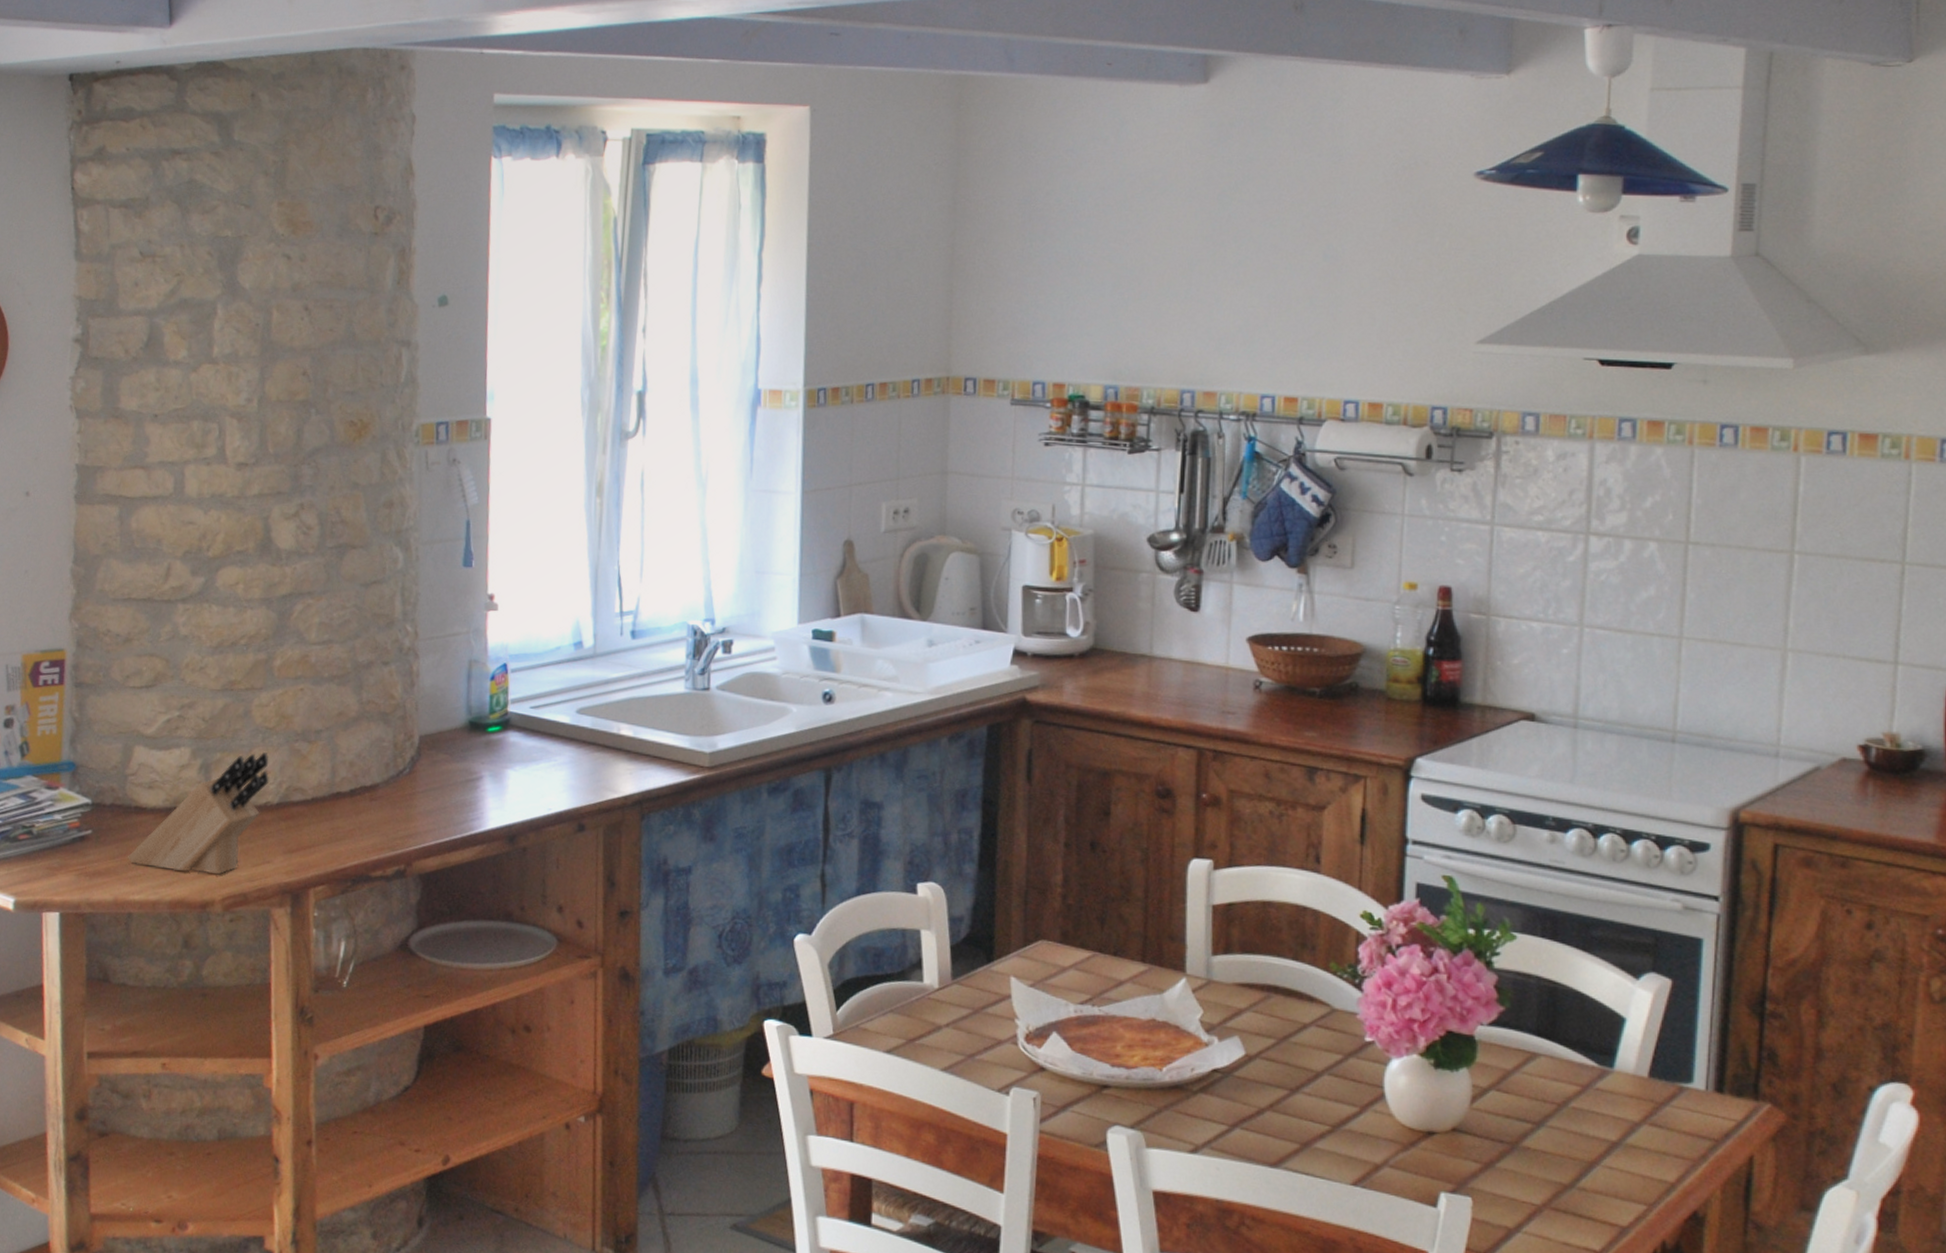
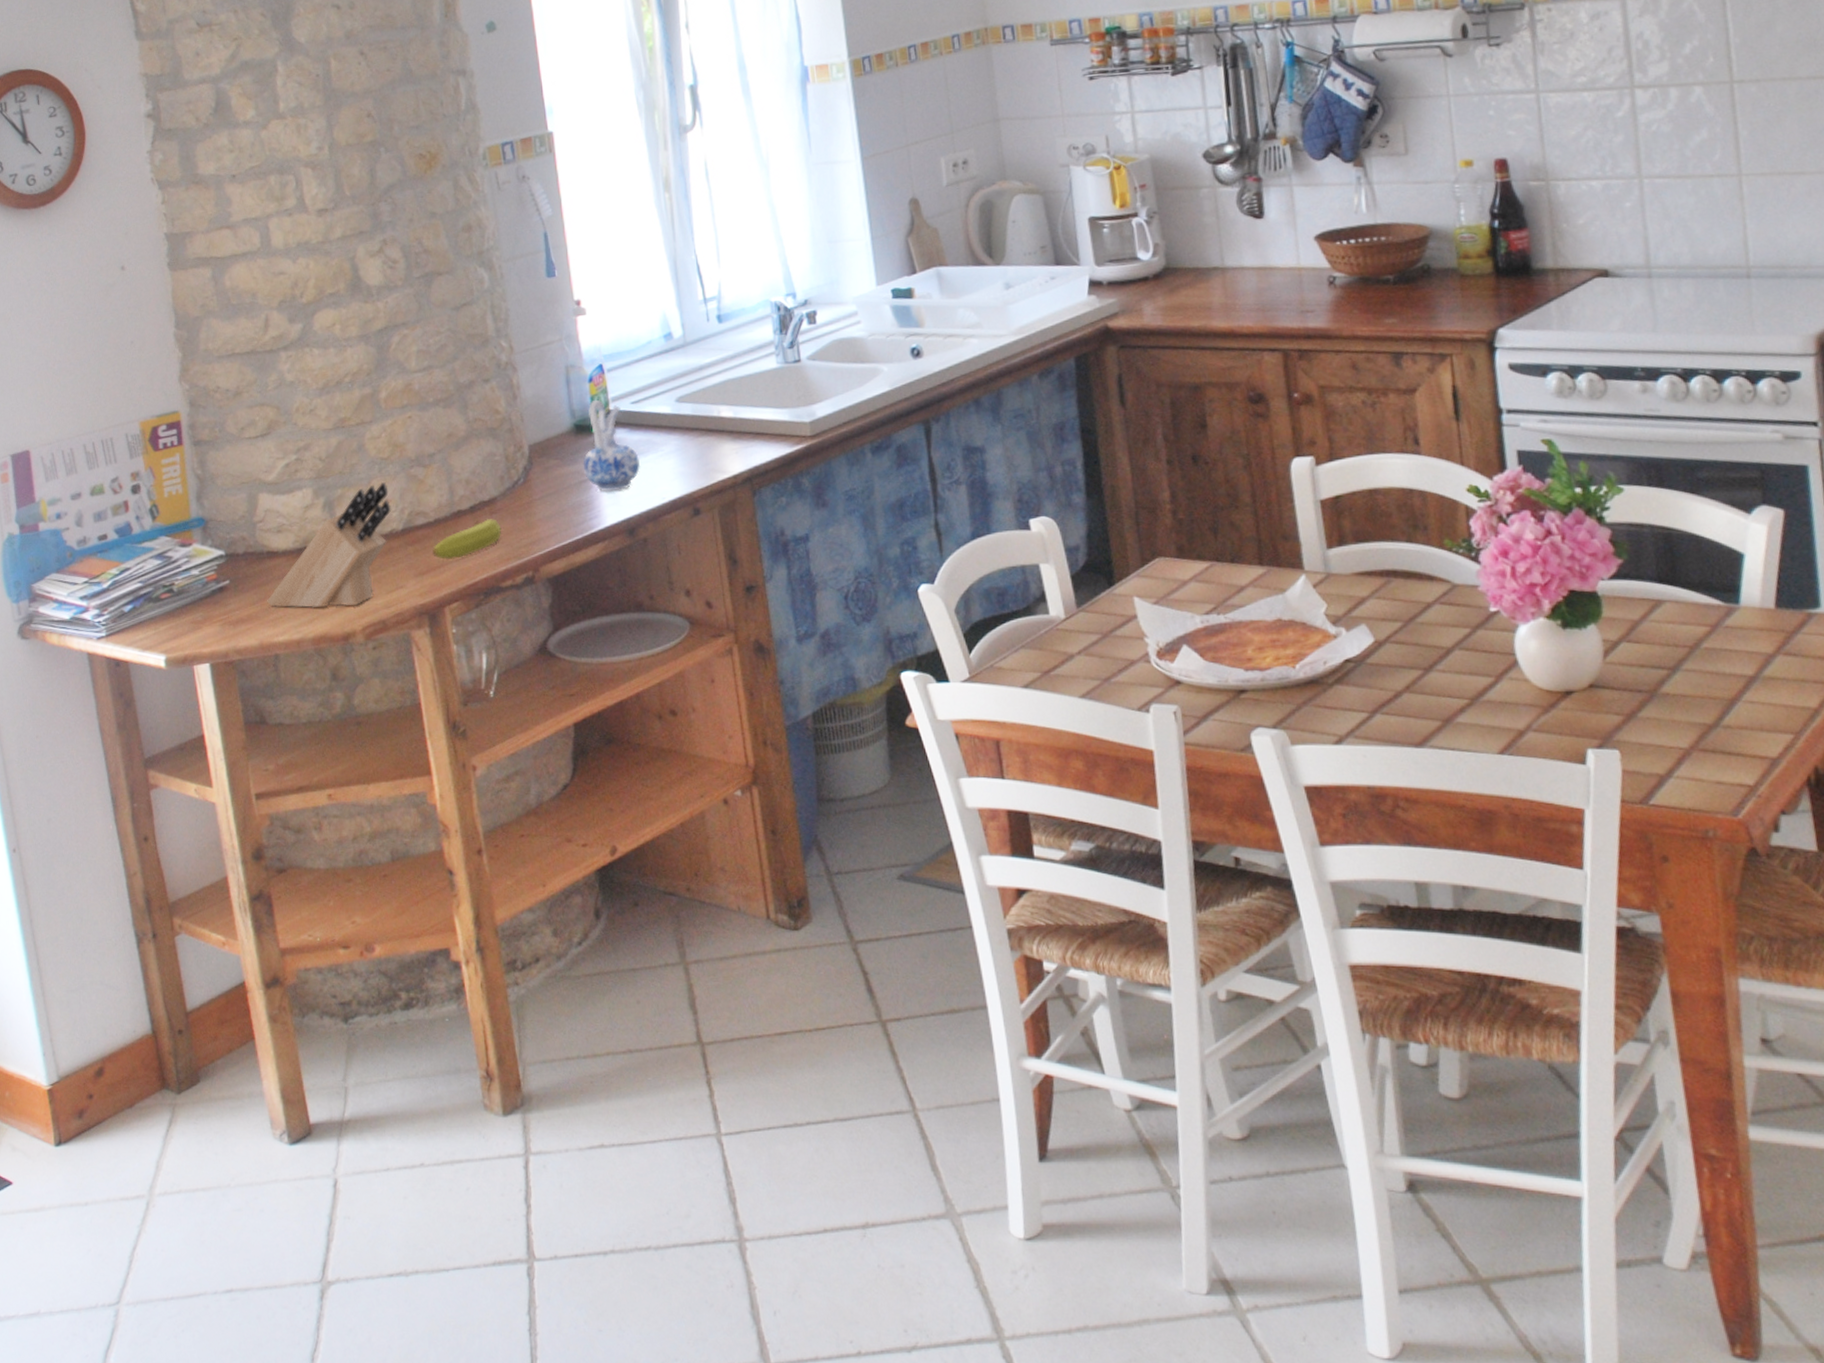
fruit: none [304,805,380,842] -> present [431,519,502,561]
ceramic pitcher: none [471,699,531,796] -> present [582,399,641,492]

